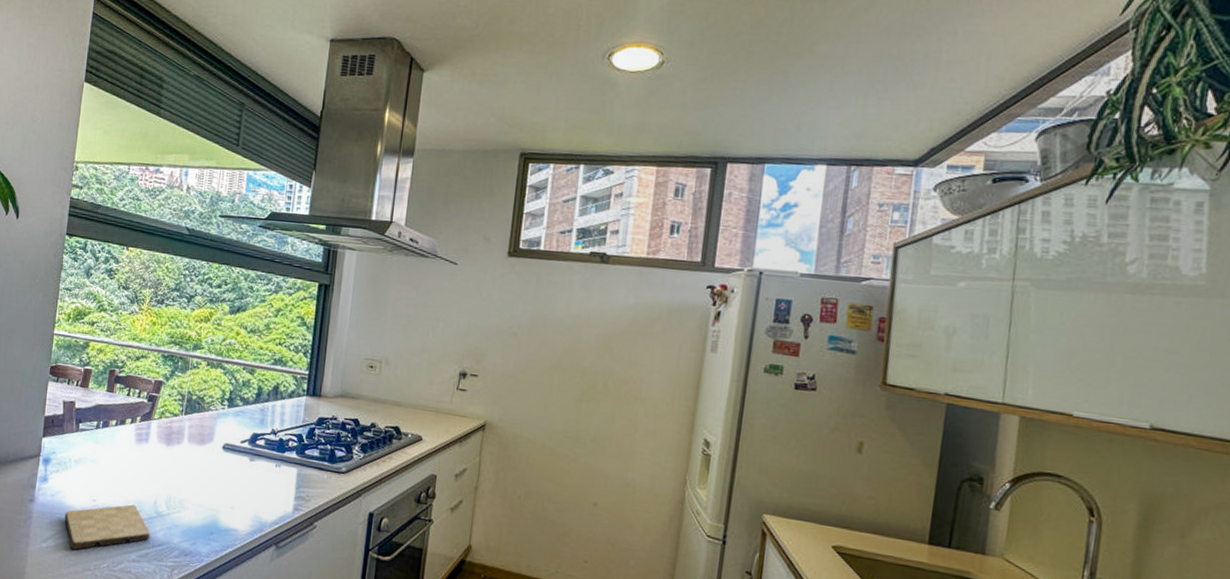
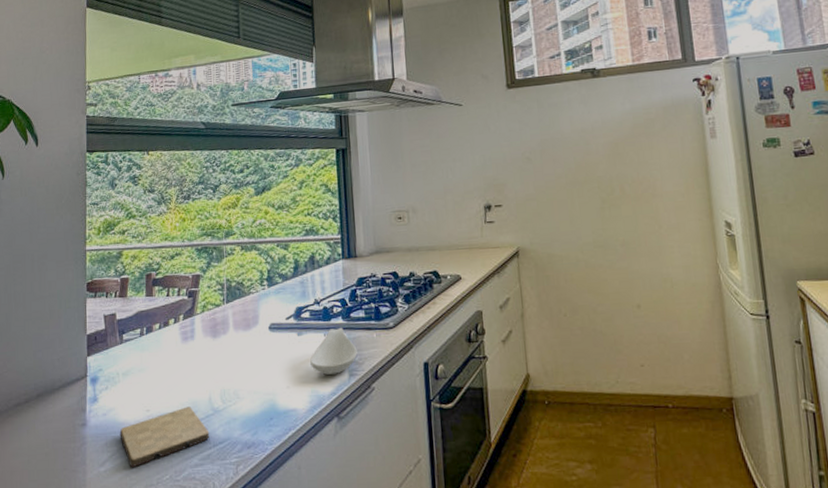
spoon rest: none [257,461,306,506] -> present [309,327,358,376]

